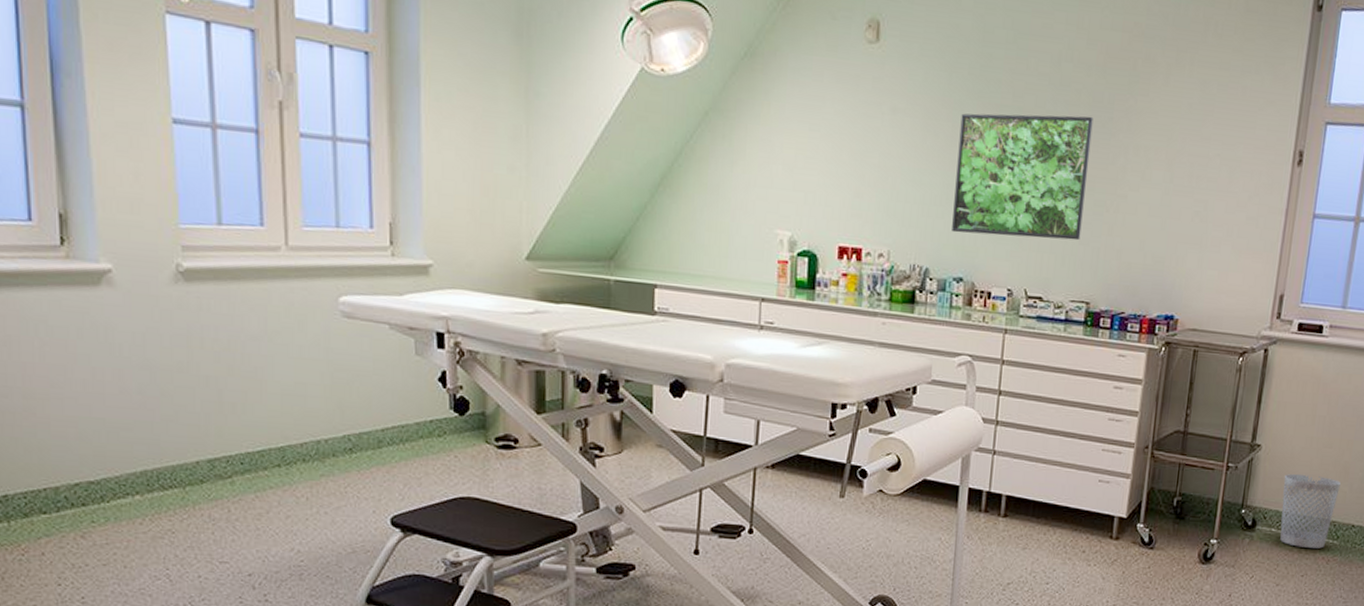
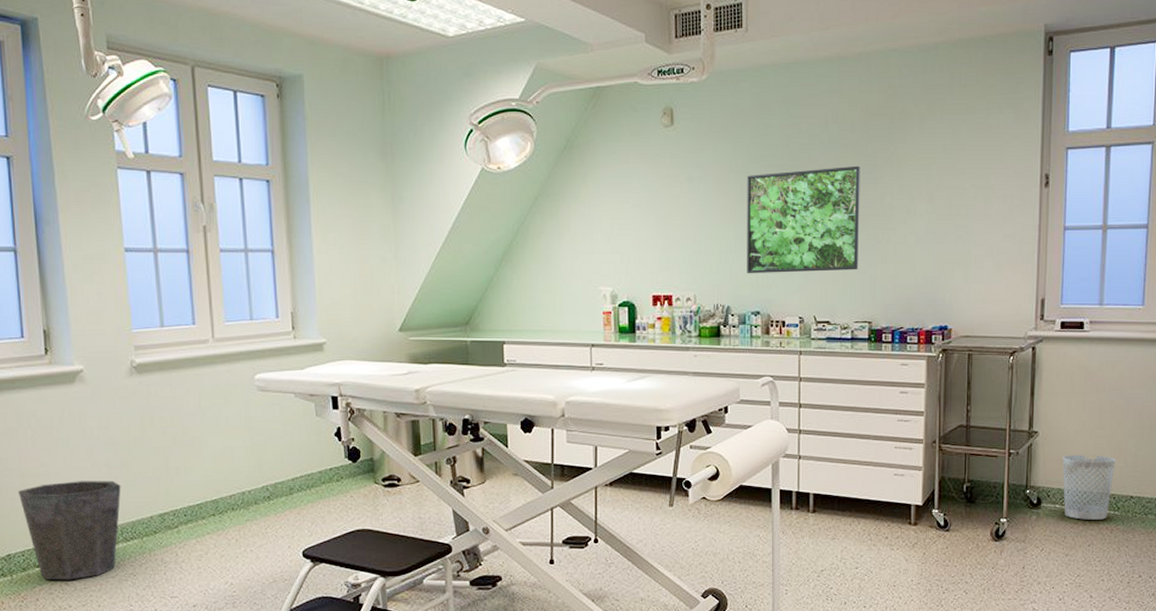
waste bin: none [19,409,159,533] -> present [18,481,121,580]

